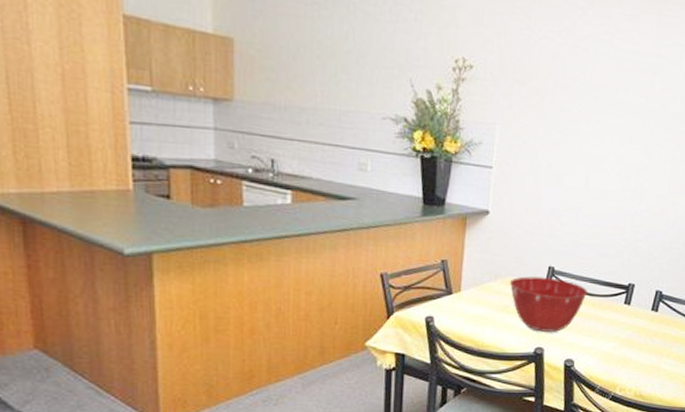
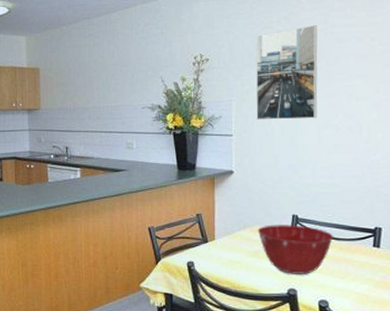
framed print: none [522,44,600,158] -> present [255,25,318,120]

